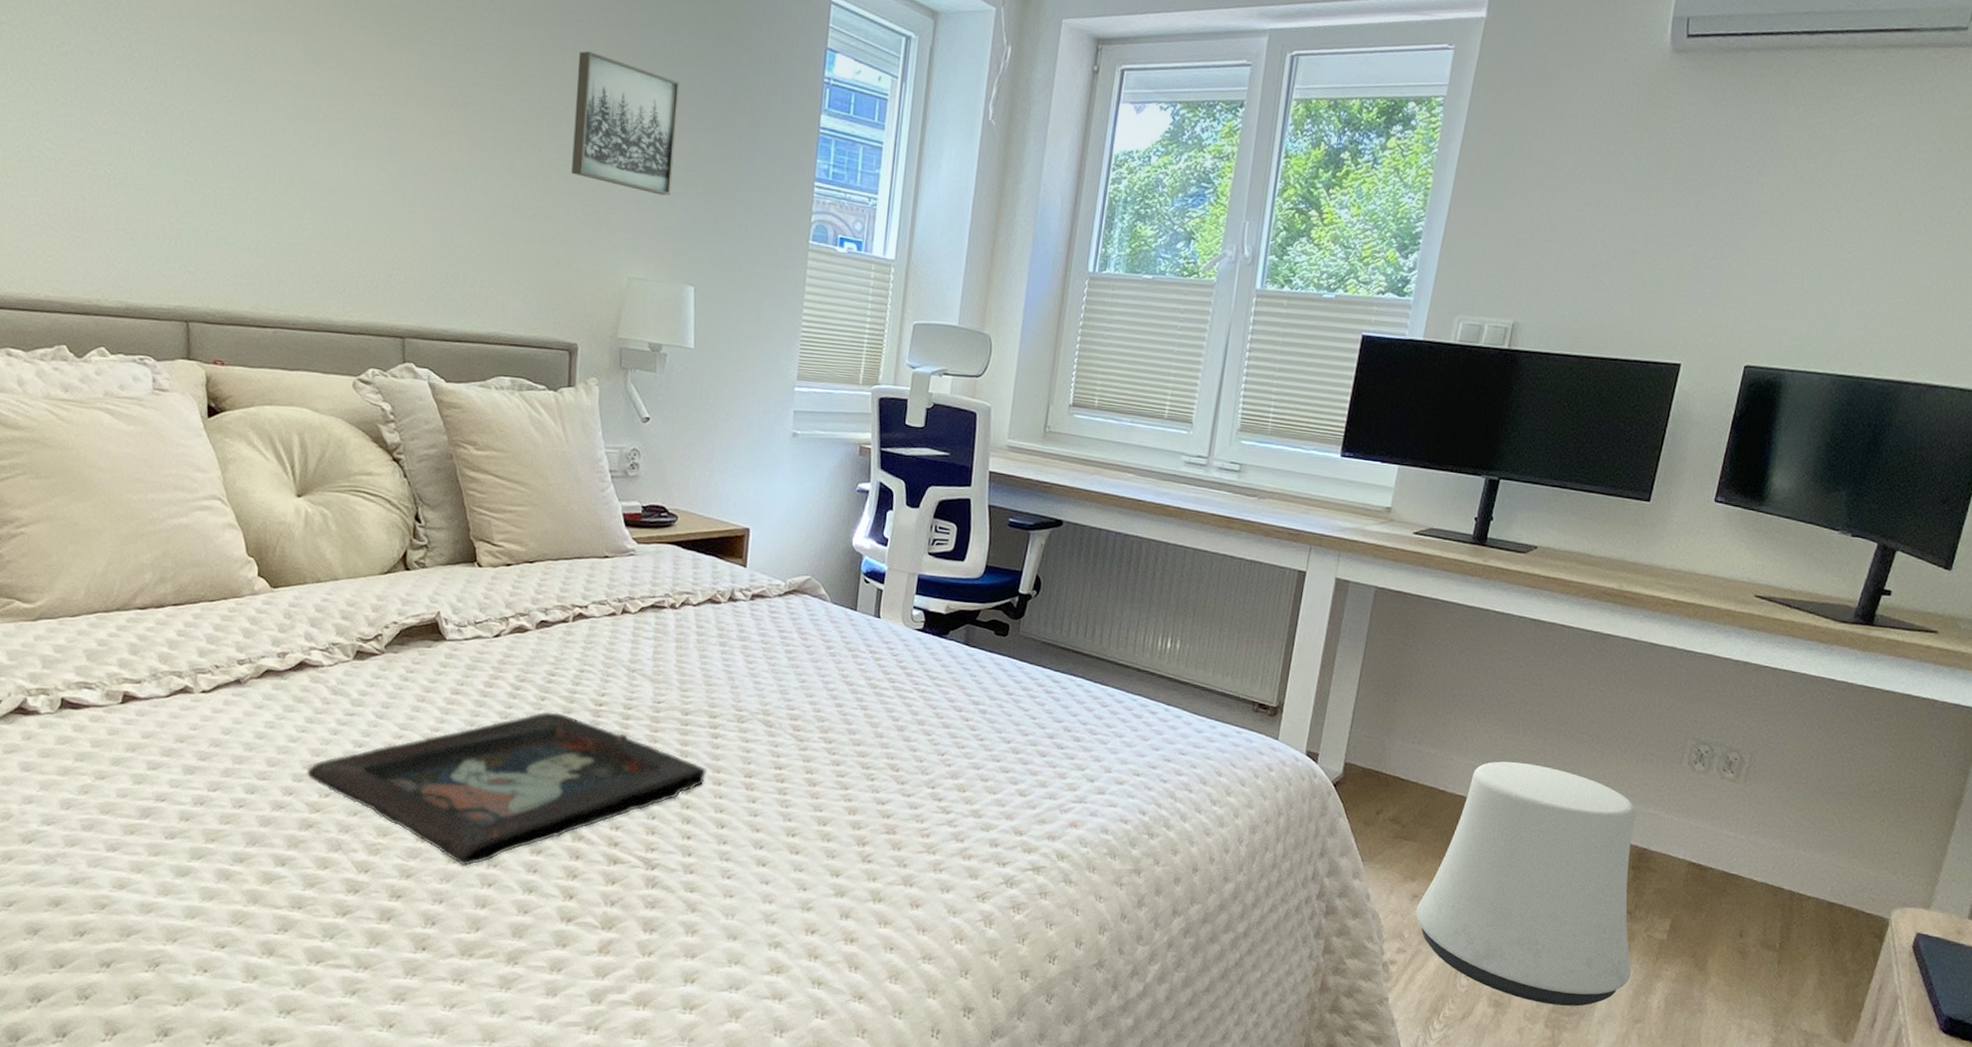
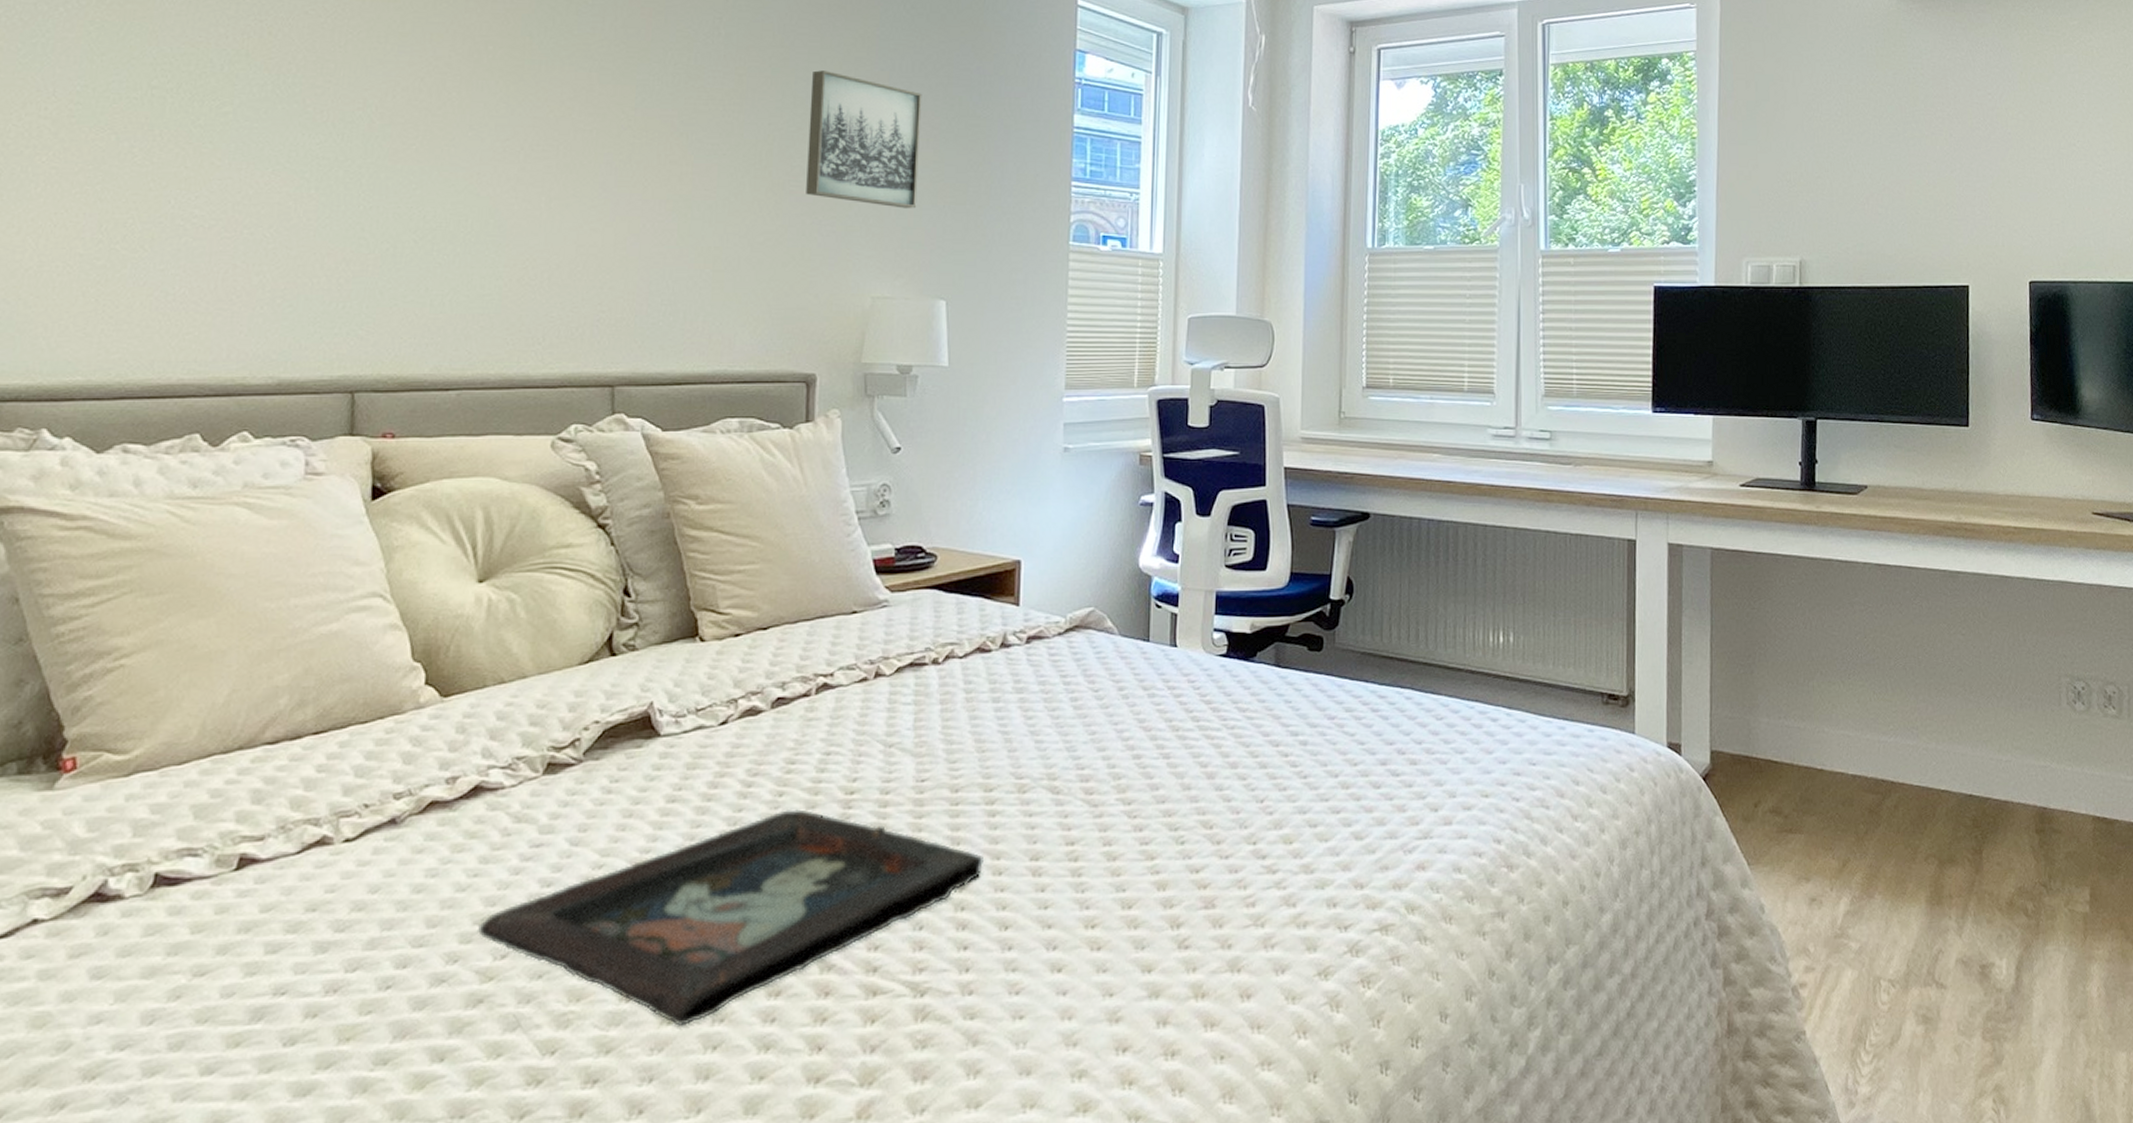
stool: present [1415,761,1637,1006] -> none [1817,726,2062,1011]

